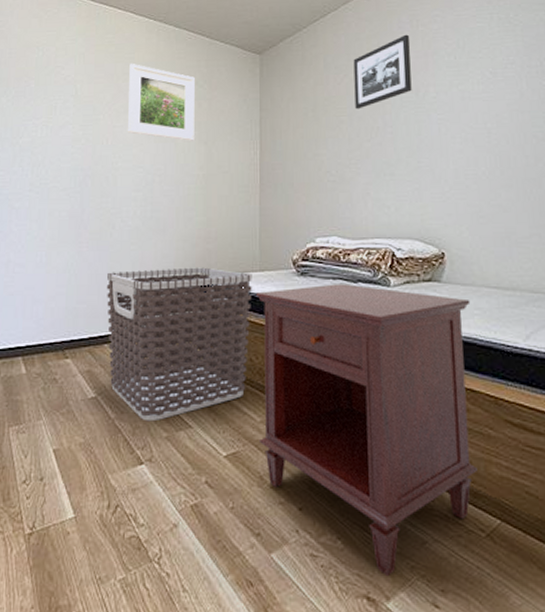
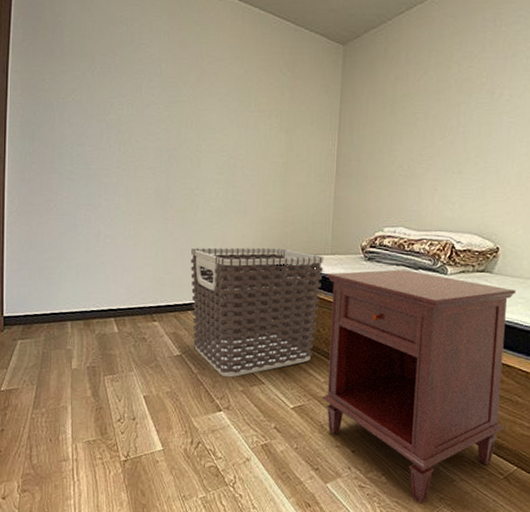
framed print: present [127,63,195,141] -> none [211,45,278,129]
picture frame: present [353,34,412,110] -> none [432,34,492,108]

